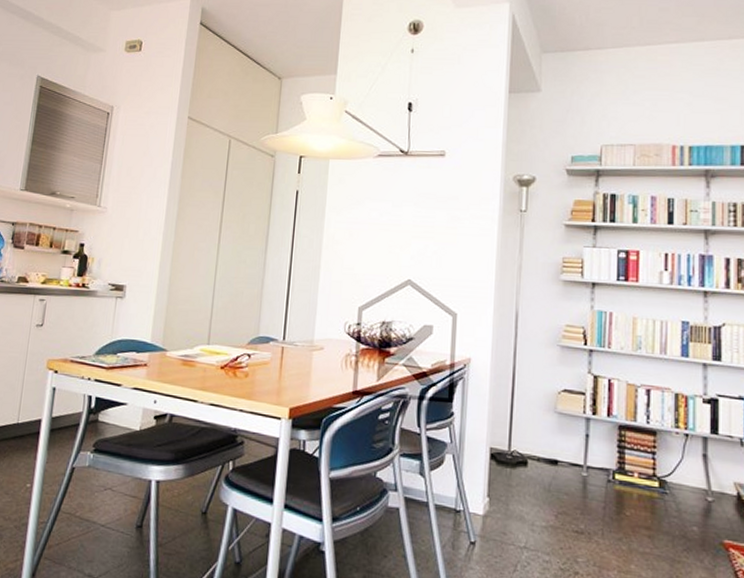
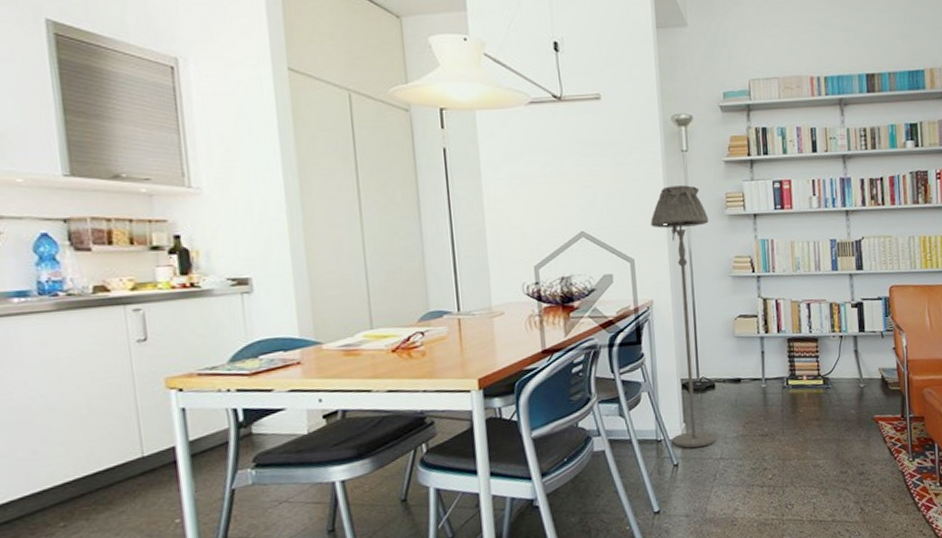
floor lamp: none [472,244,541,529] -> present [651,185,716,448]

